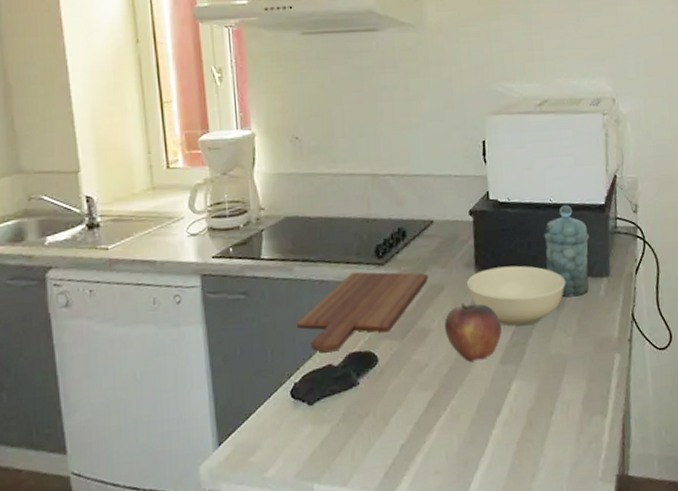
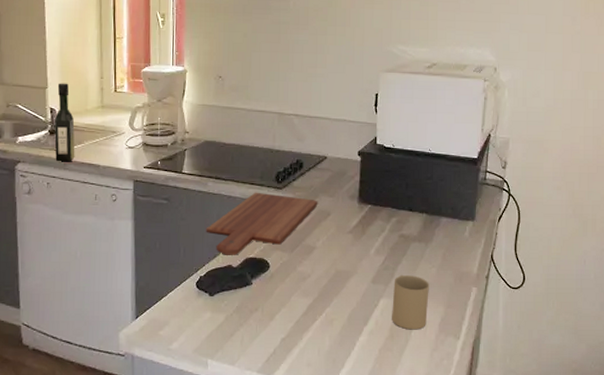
bottle: none [92,163,123,263] -> present [54,83,75,162]
fruit: present [444,303,502,362] -> none [328,229,376,278]
bowl: present [466,265,566,326] -> none [349,202,436,253]
cup: none [525,348,568,414] -> present [392,274,429,330]
canister: present [543,205,589,297] -> none [419,156,460,234]

